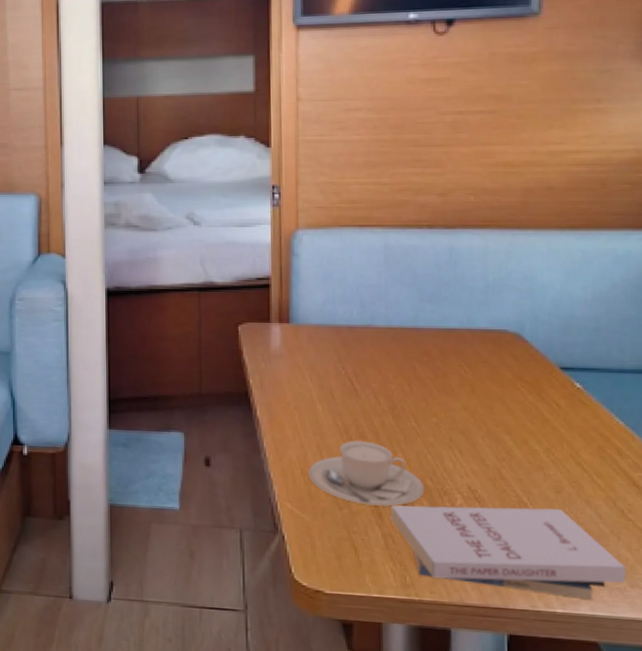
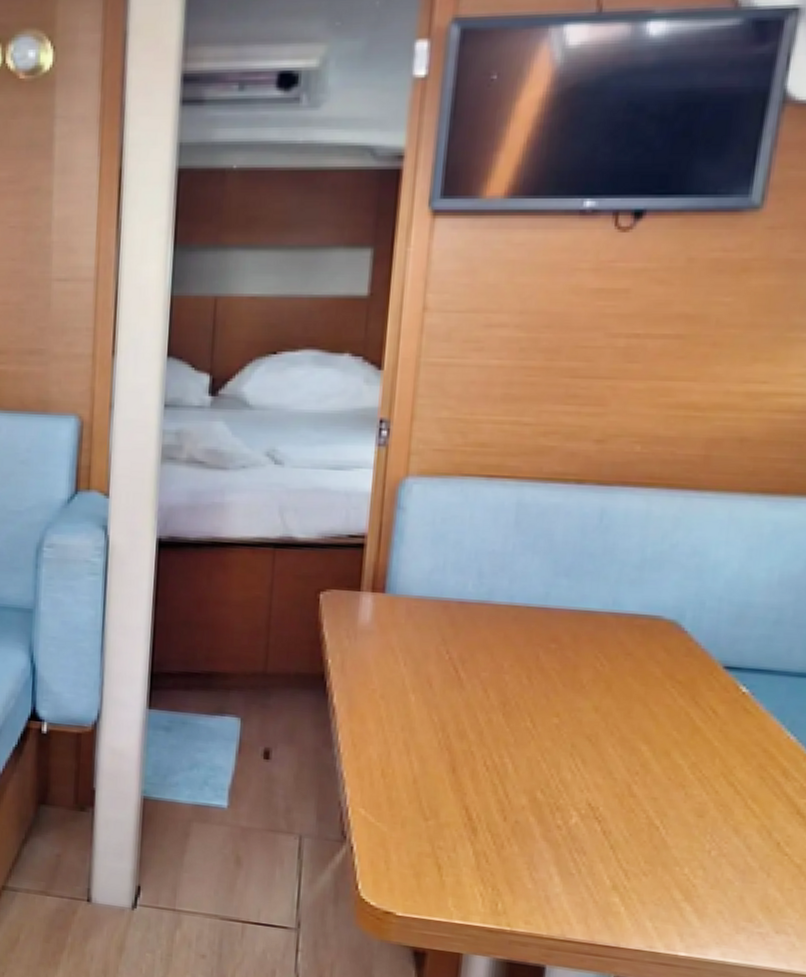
teacup: present [308,440,425,507] -> none [390,739,533,821]
books: present [390,505,626,600] -> none [486,819,773,944]

